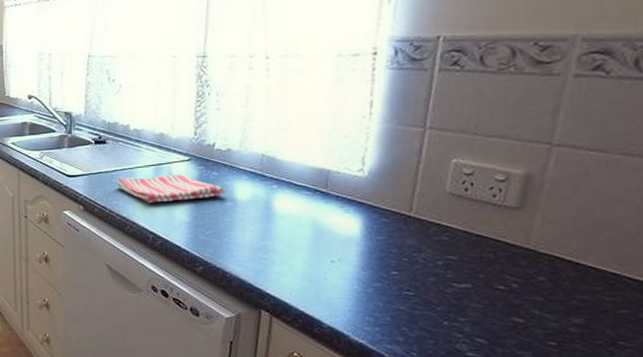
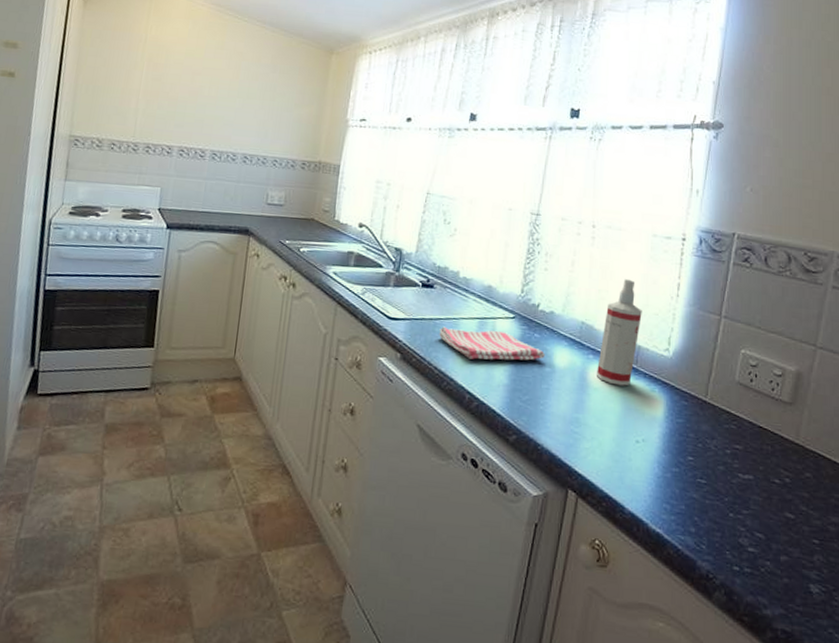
spray bottle: none [281,105,330,211] -> present [596,279,642,386]

